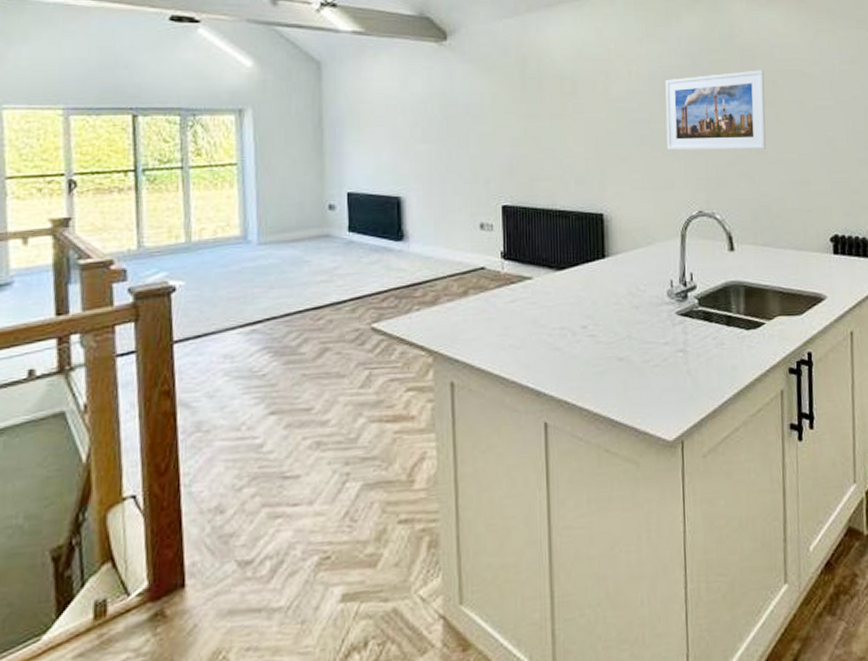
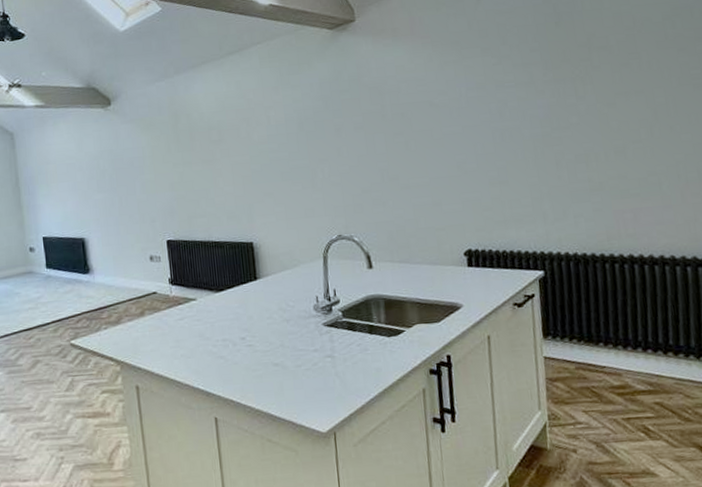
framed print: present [665,69,767,151] -> none [301,104,398,184]

